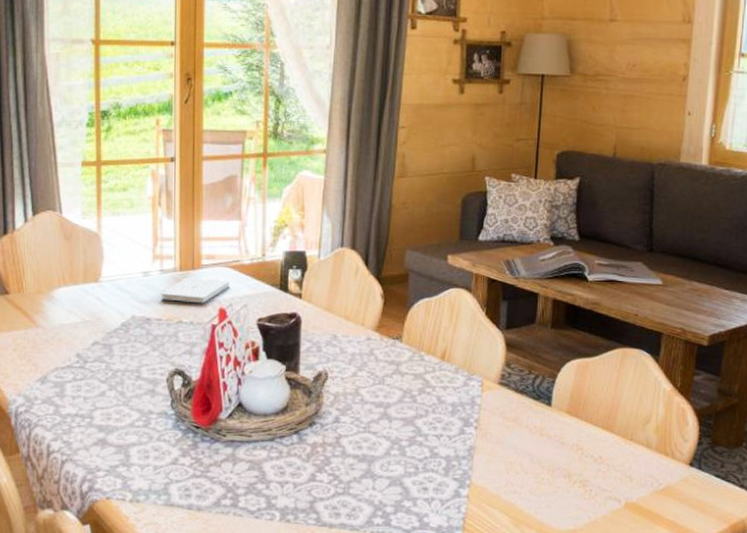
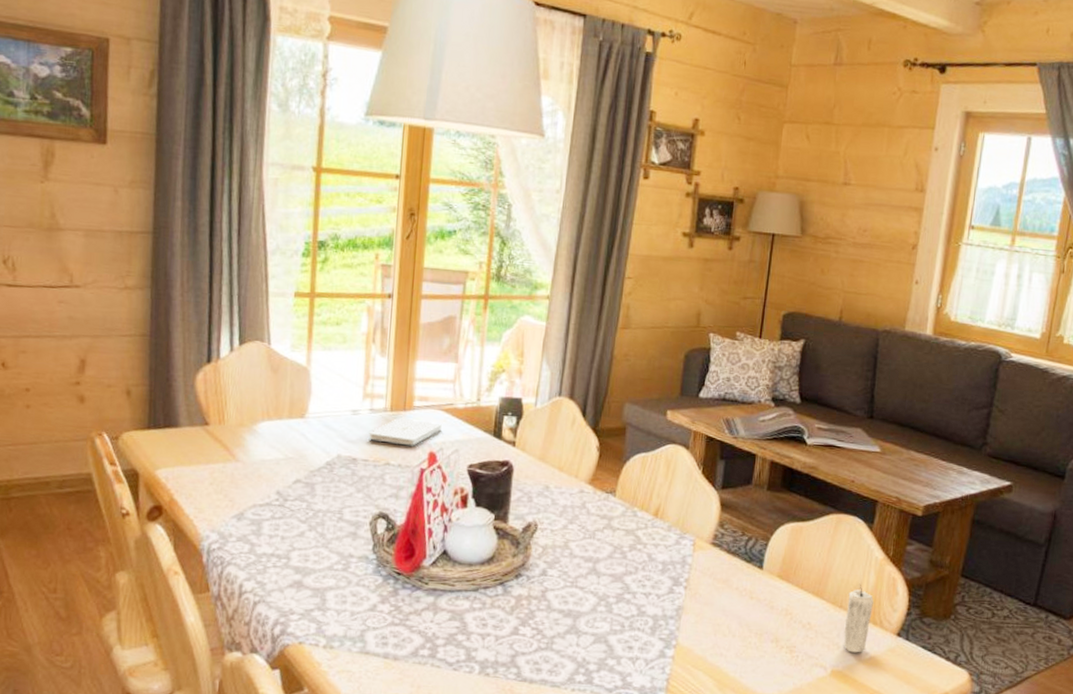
candle: none [635,416,665,484] -> present [842,583,874,653]

